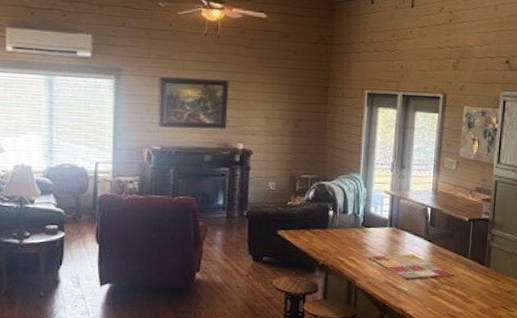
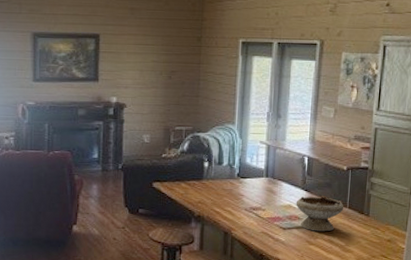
bowl: none [419,246,466,282] -> present [296,196,344,232]

